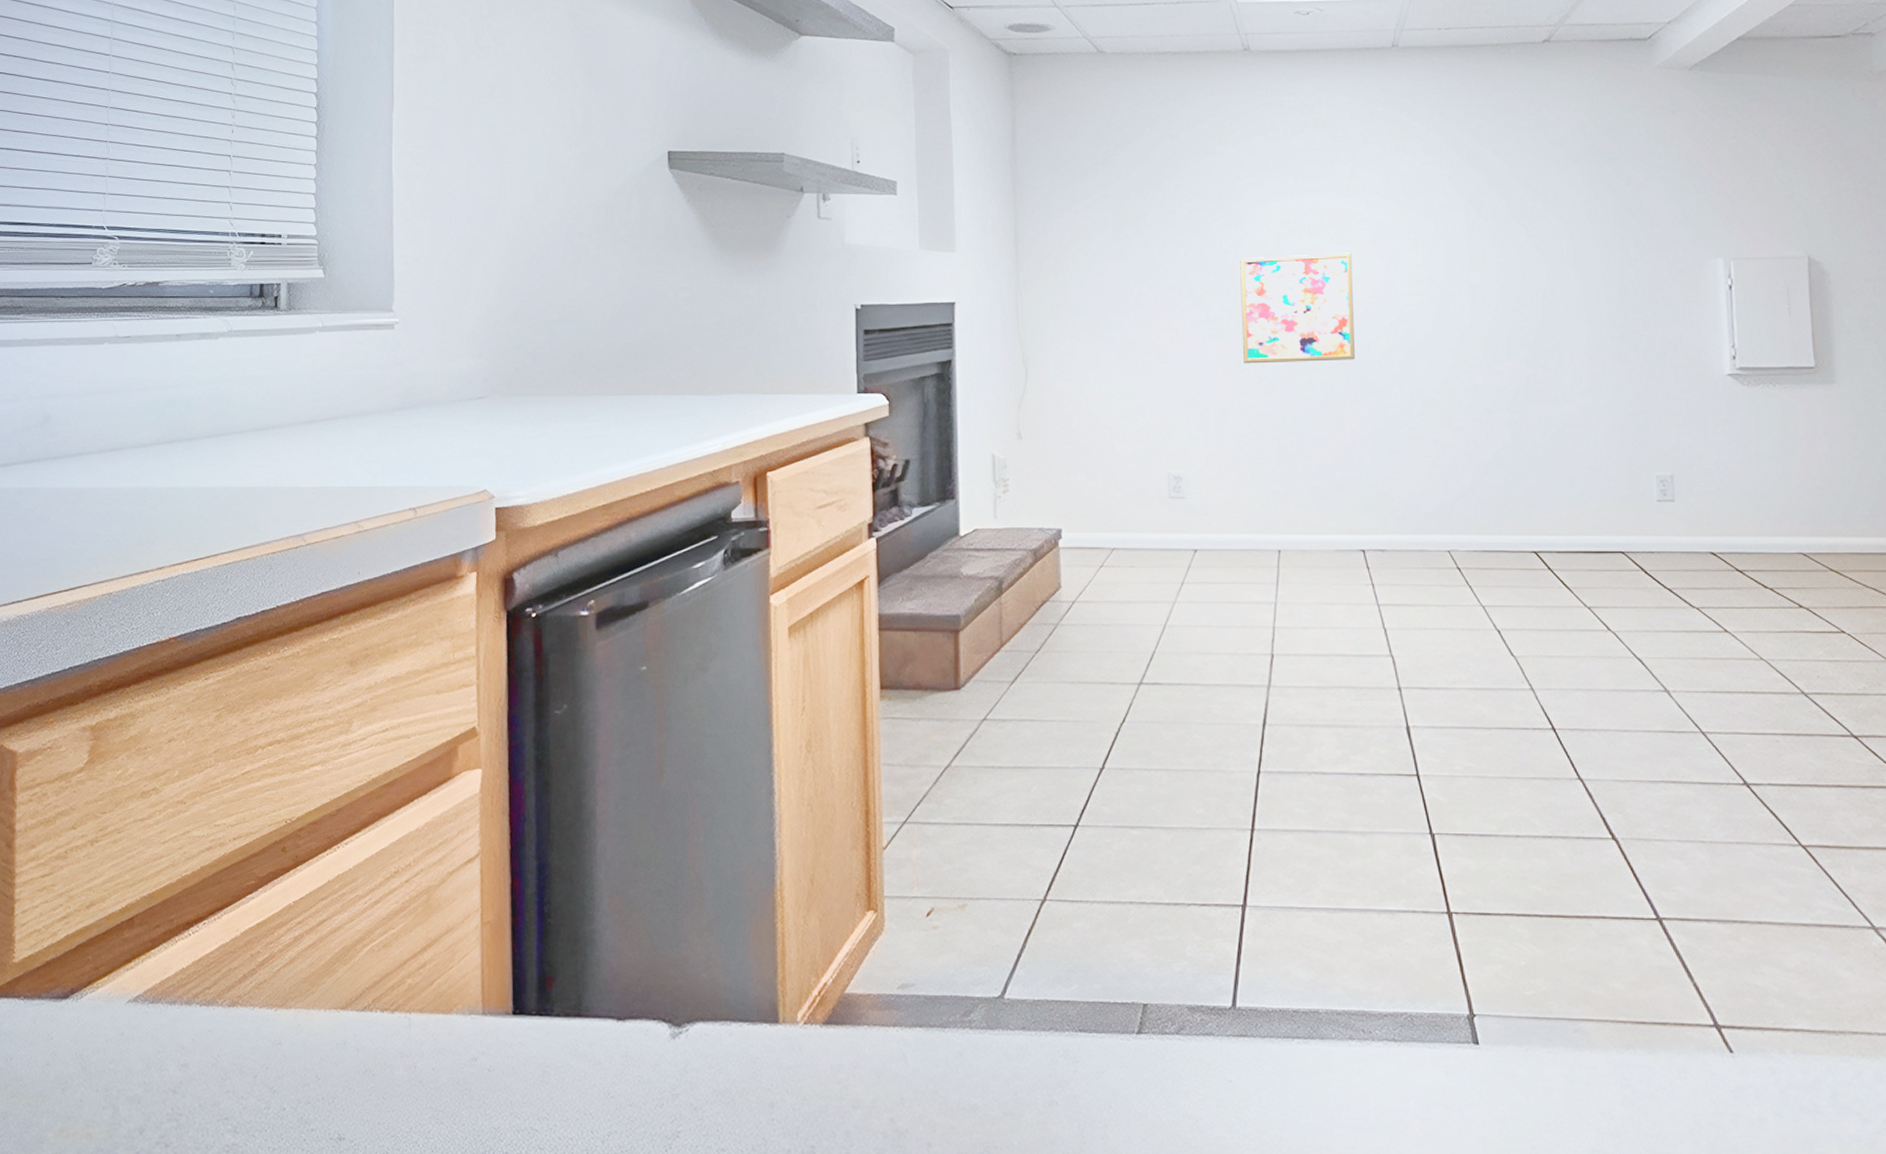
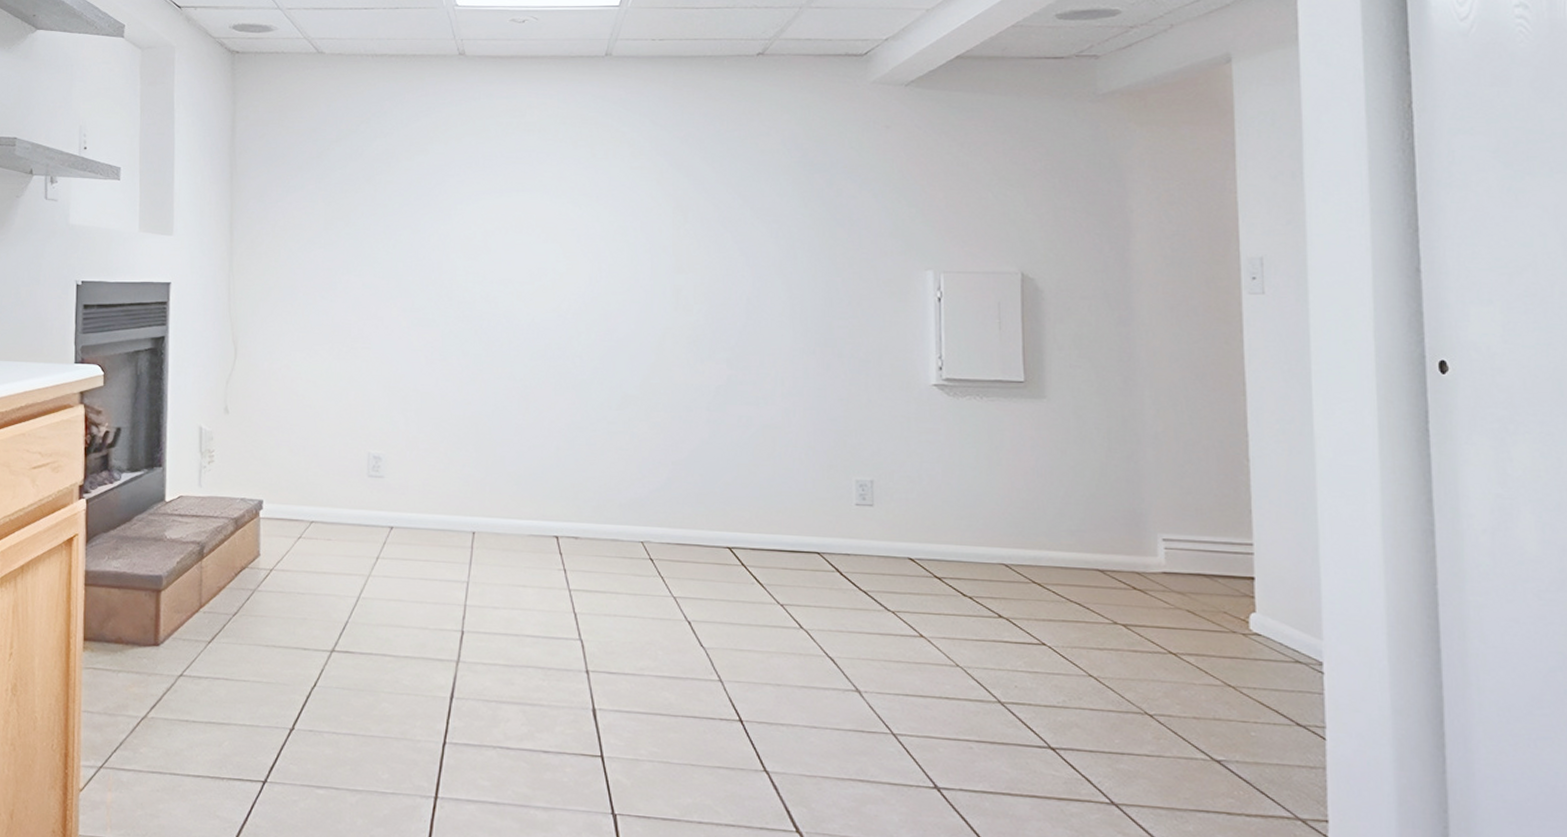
wall art: present [1240,253,1355,364] -> none [446,250,557,354]

